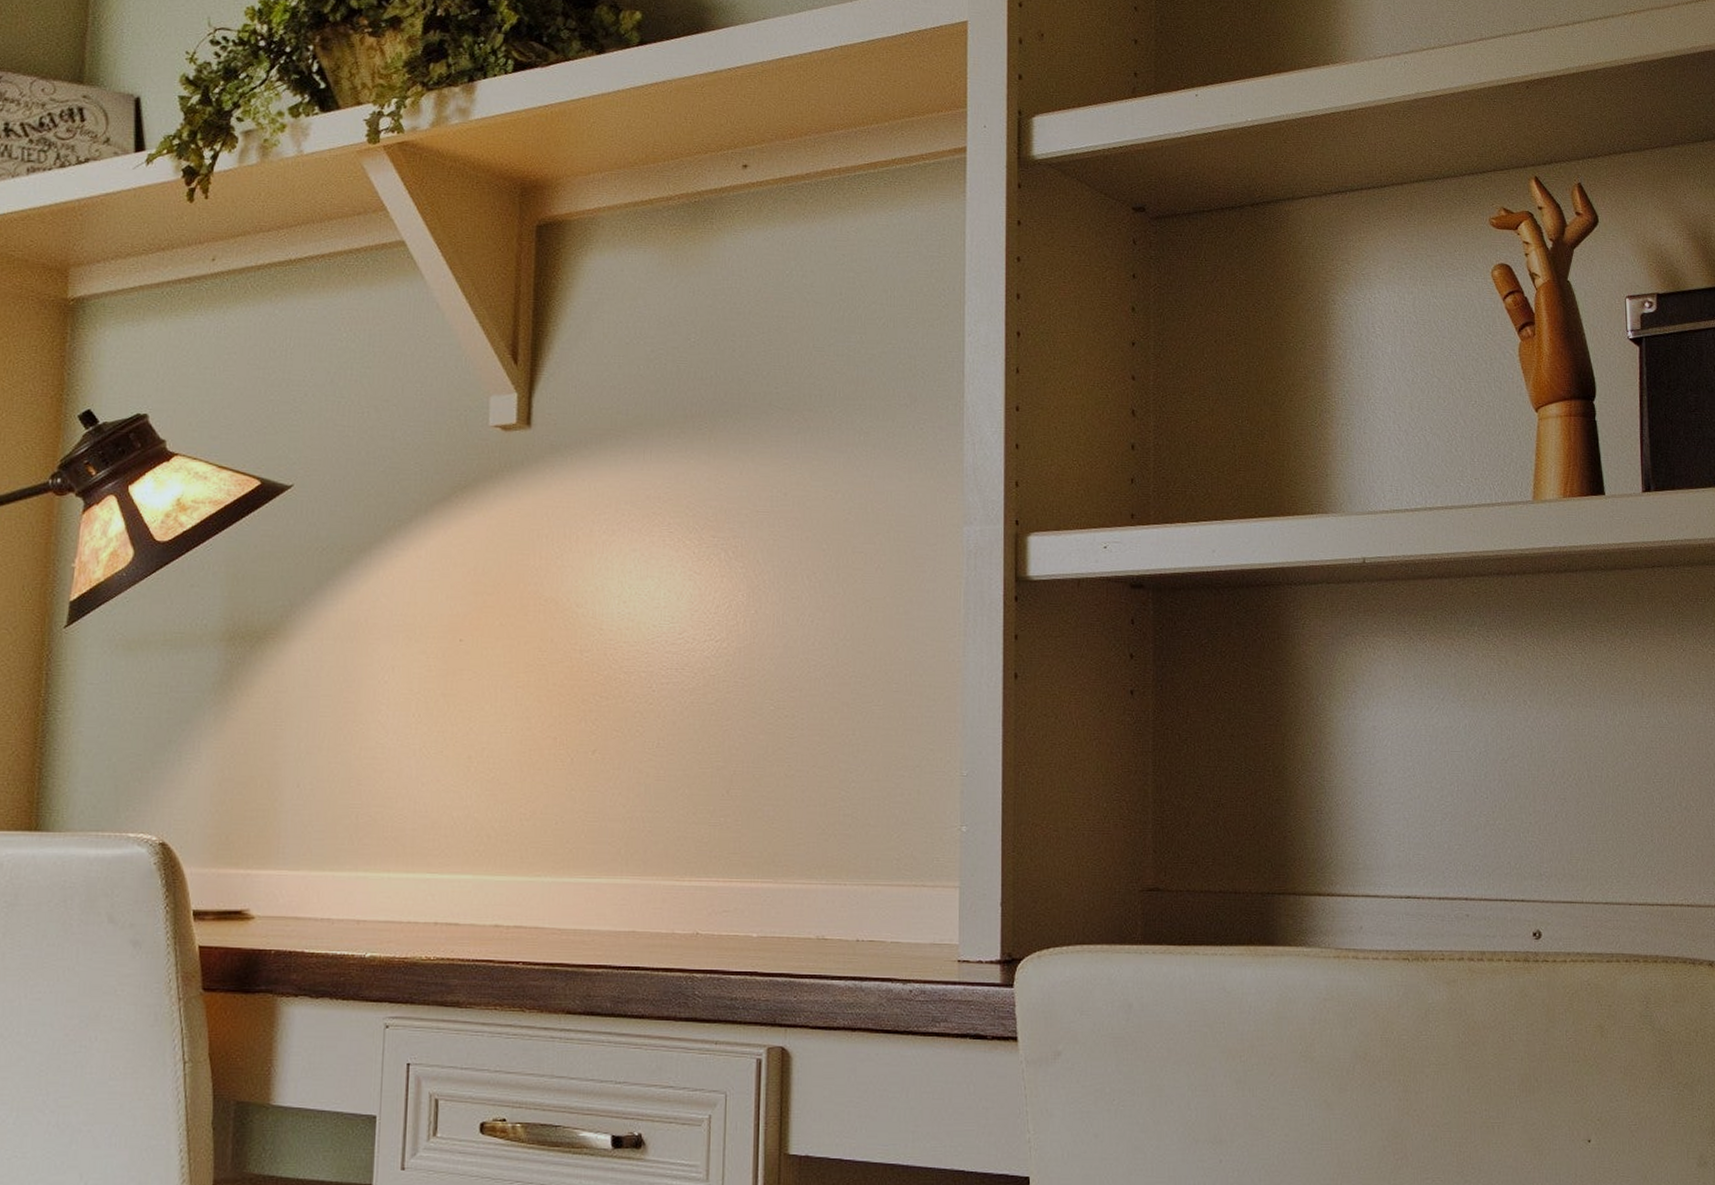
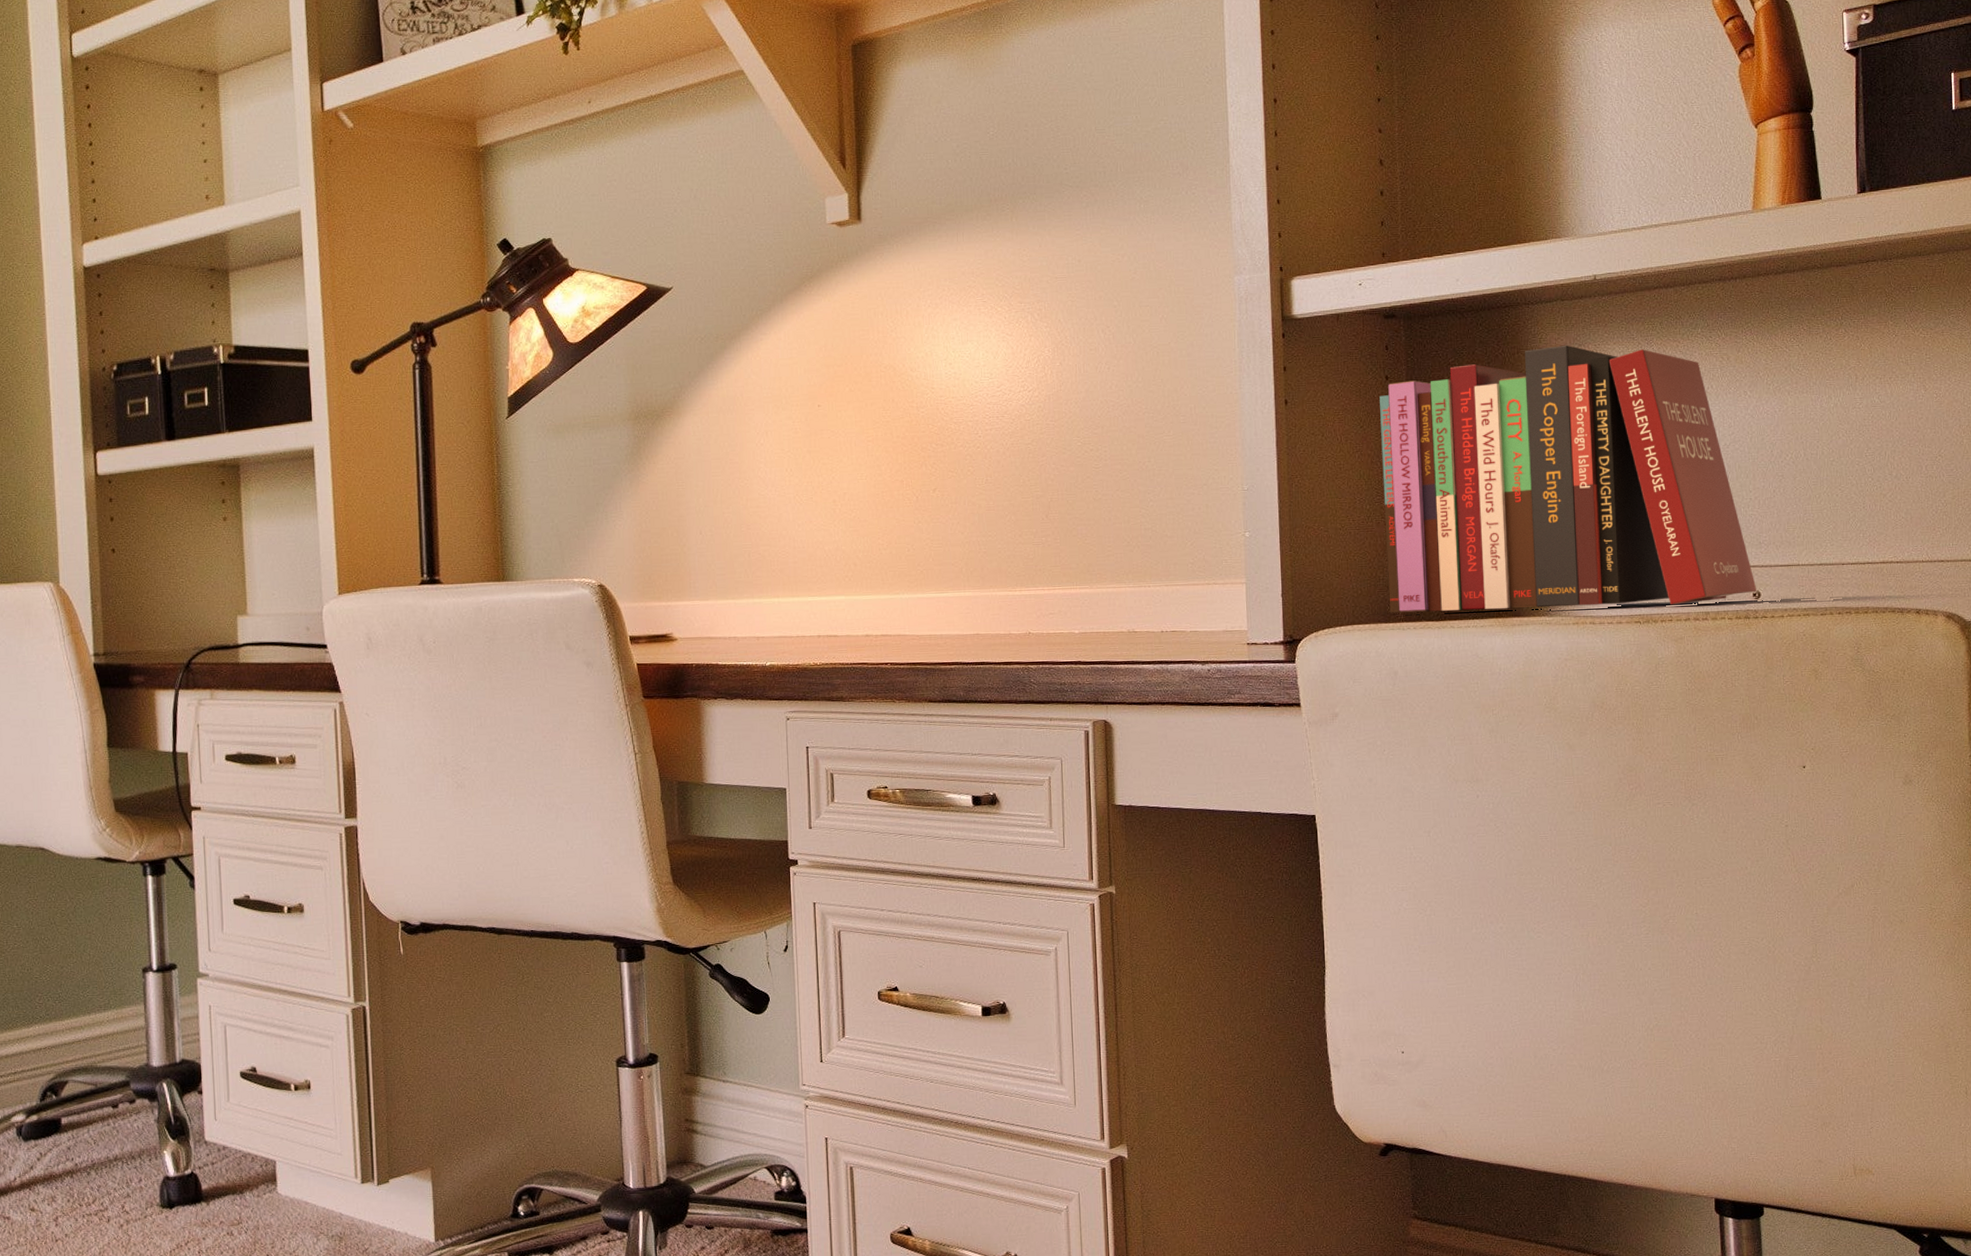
books: none [1122,633,1537,941] -> present [1379,345,1757,613]

